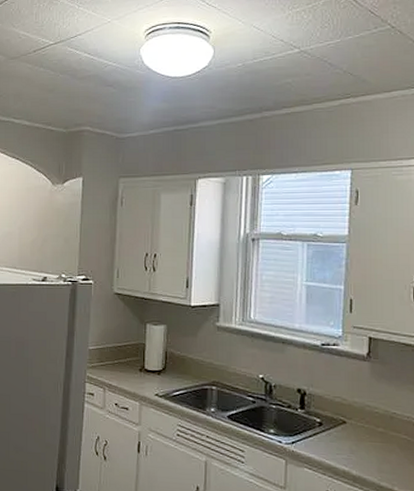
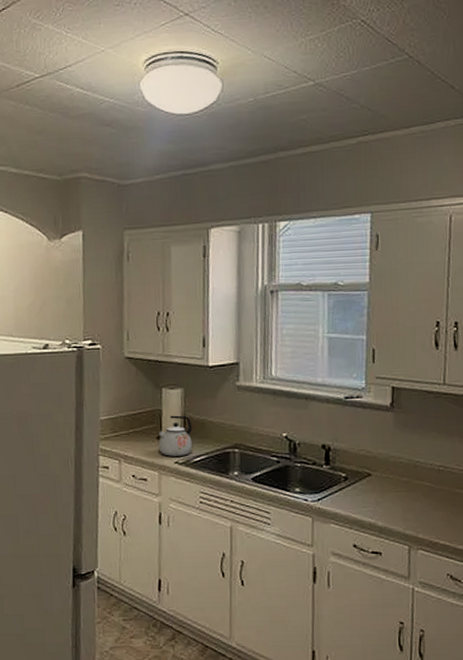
kettle: none [141,350,173,389] -> present [158,415,193,456]

